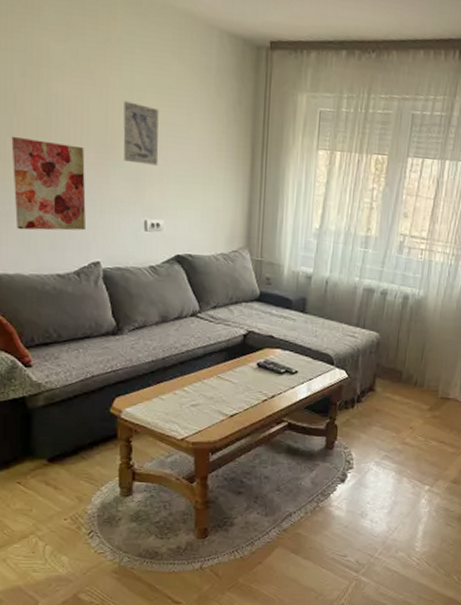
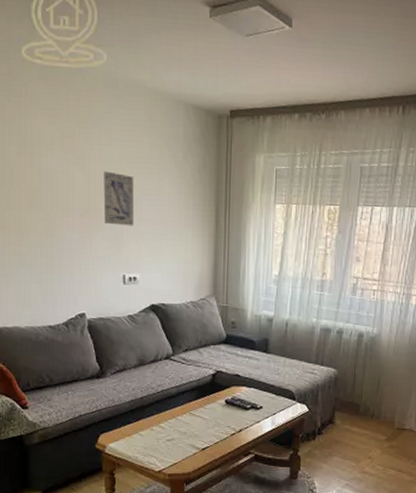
wall art: present [11,136,86,231] -> none [9,207,72,288]

